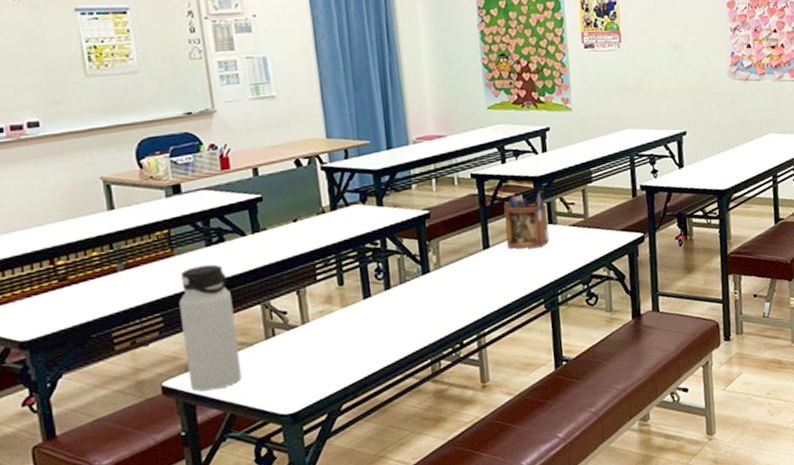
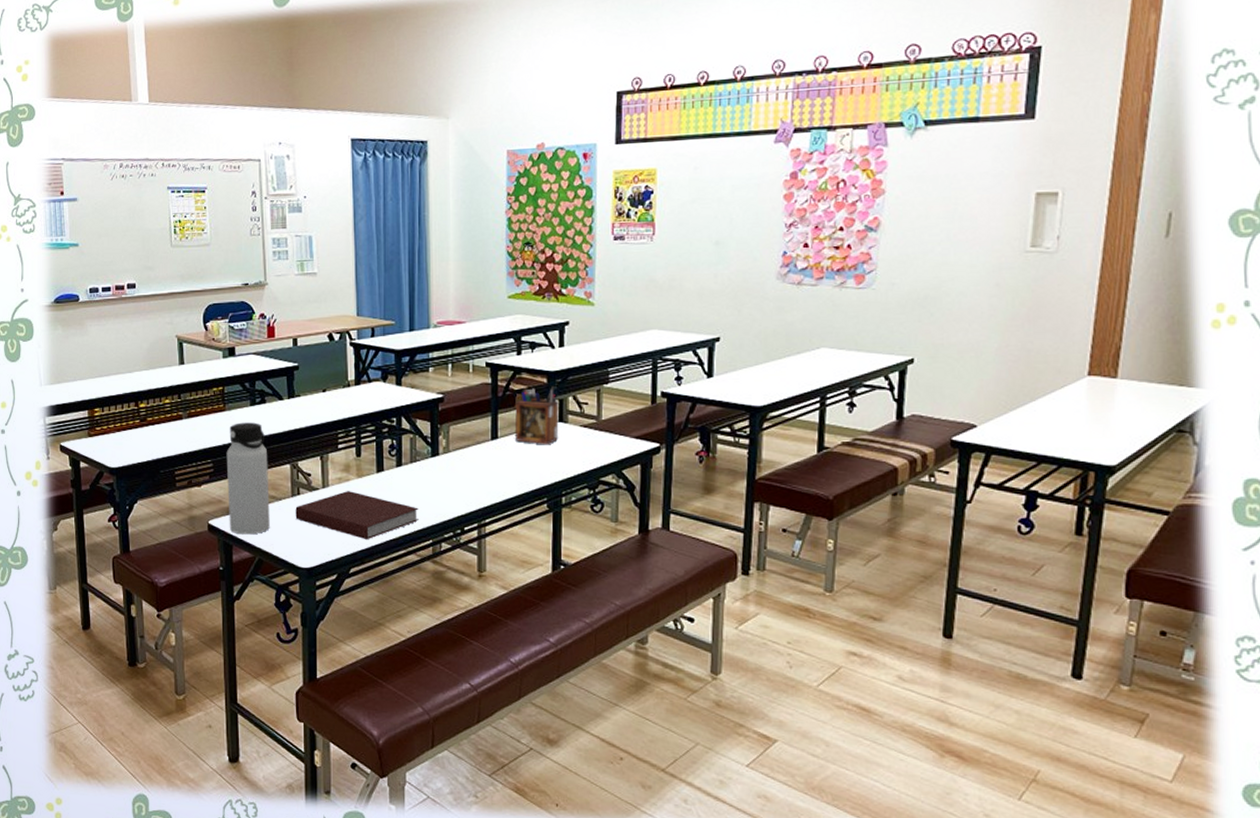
notebook: none [271,323,414,372] -> present [295,491,419,539]

